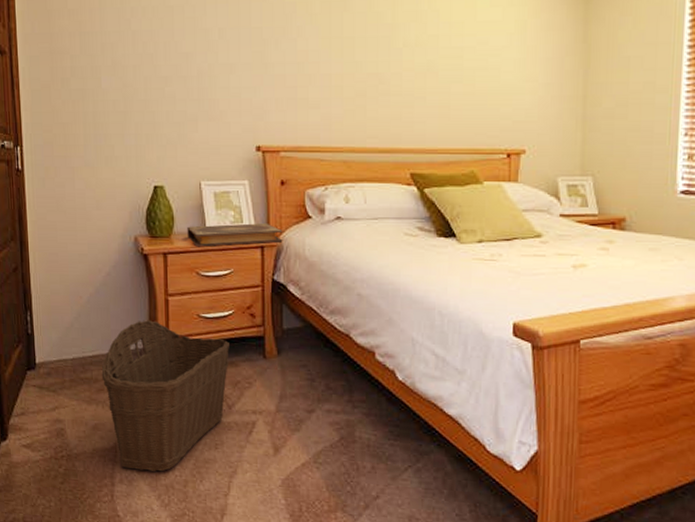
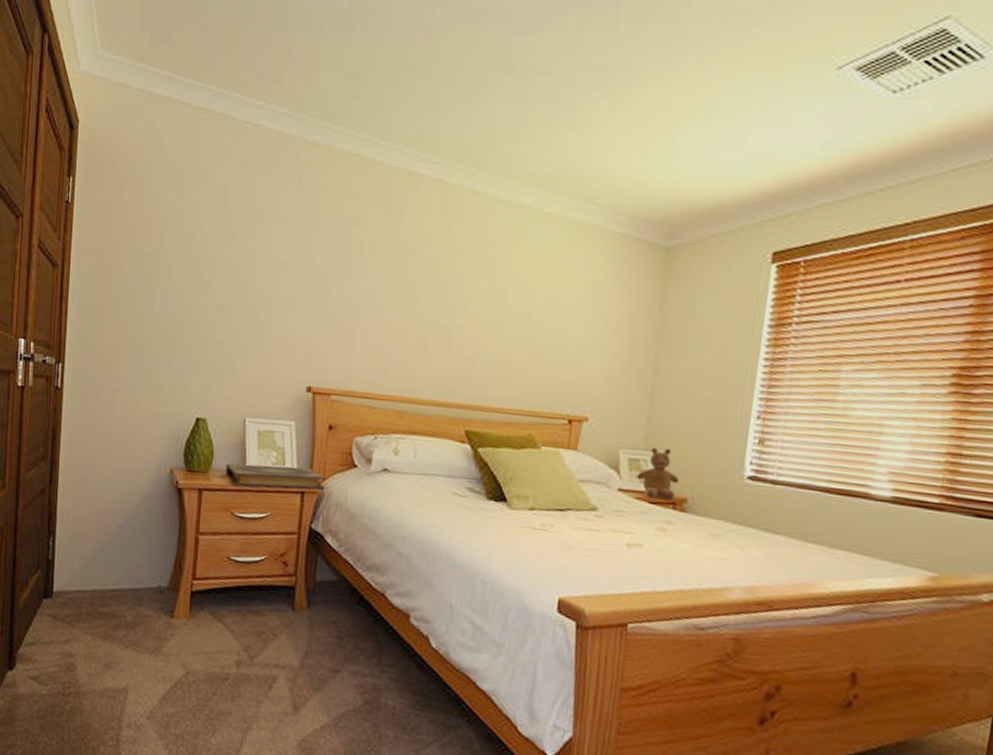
wicker basket: present [101,320,229,472] -> none [120,557,258,720]
teddy bear: none [576,172,616,220] -> present [636,447,679,500]

